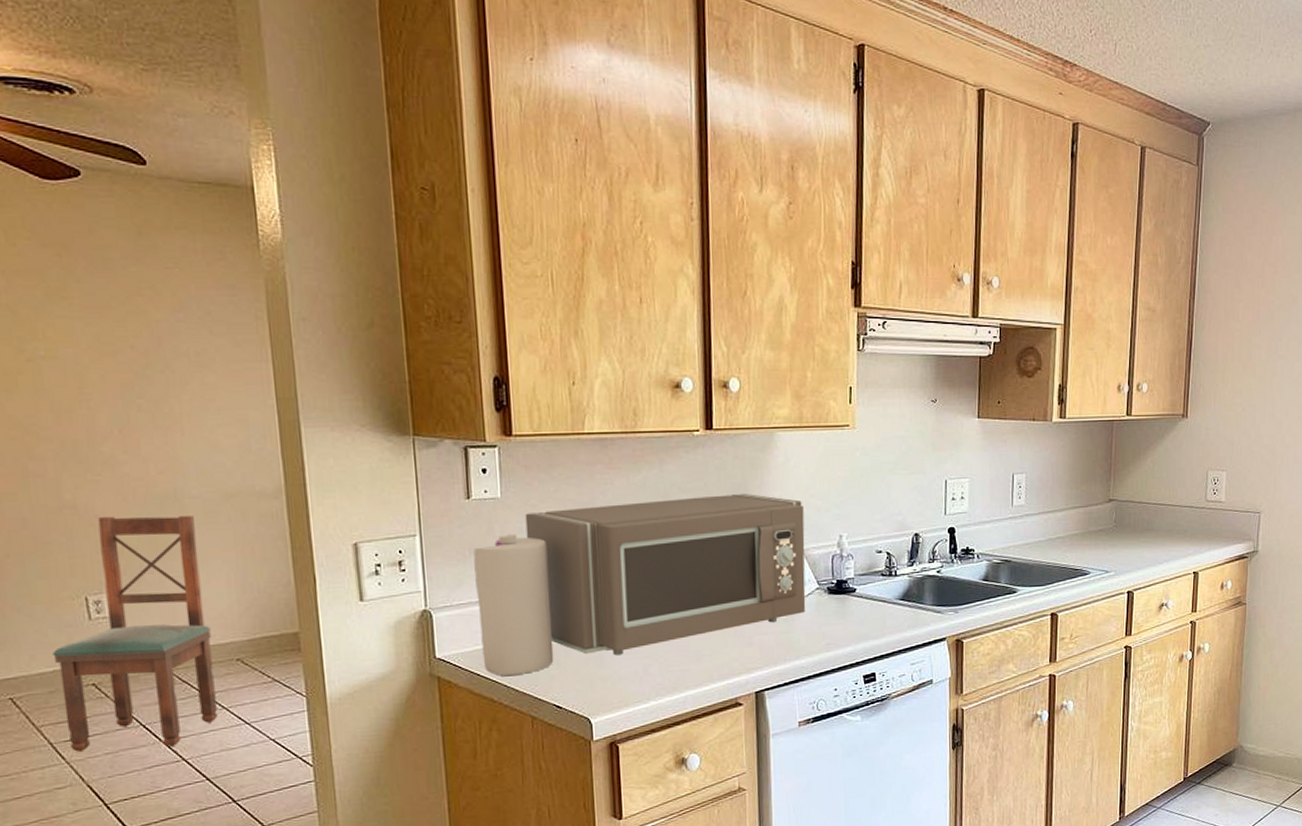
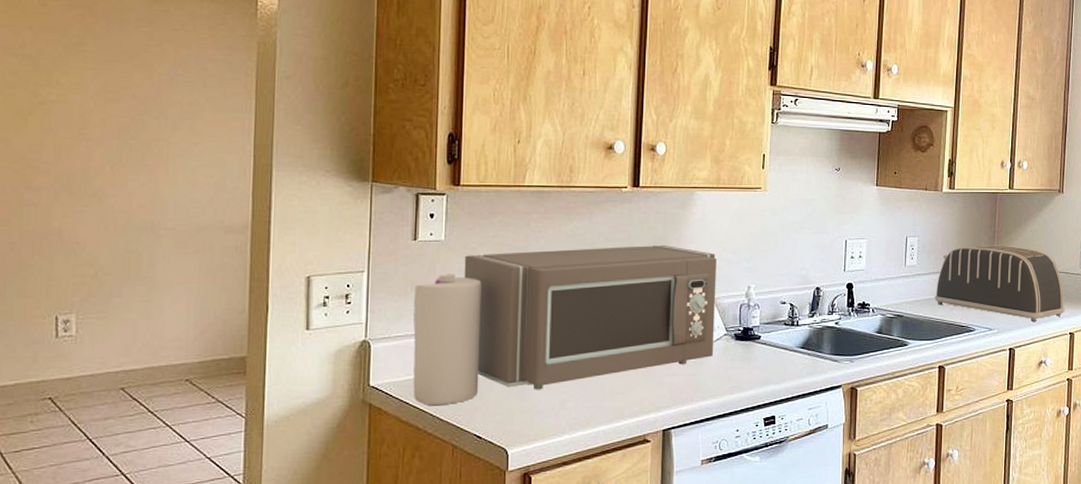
dining chair: present [52,514,218,752] -> none [17,243,166,462]
toaster: none [1045,479,1188,561] -> present [934,245,1065,321]

